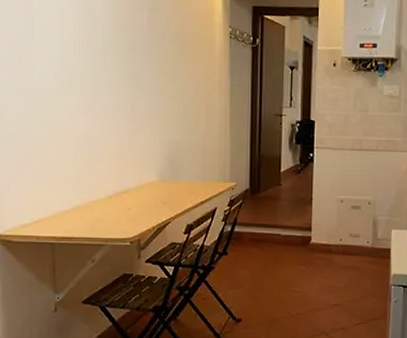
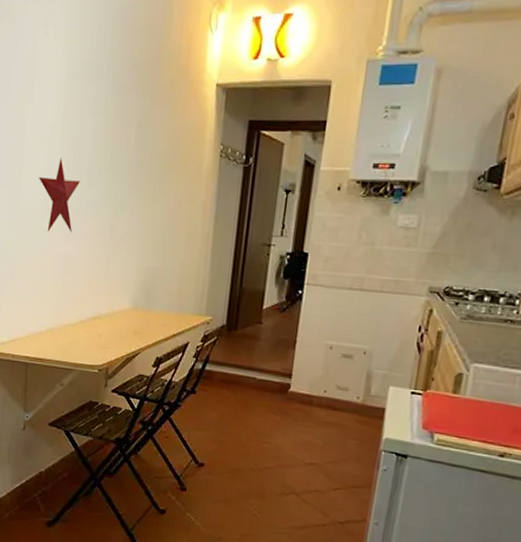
decorative star: none [52,38,96,112] -> present [39,157,80,233]

